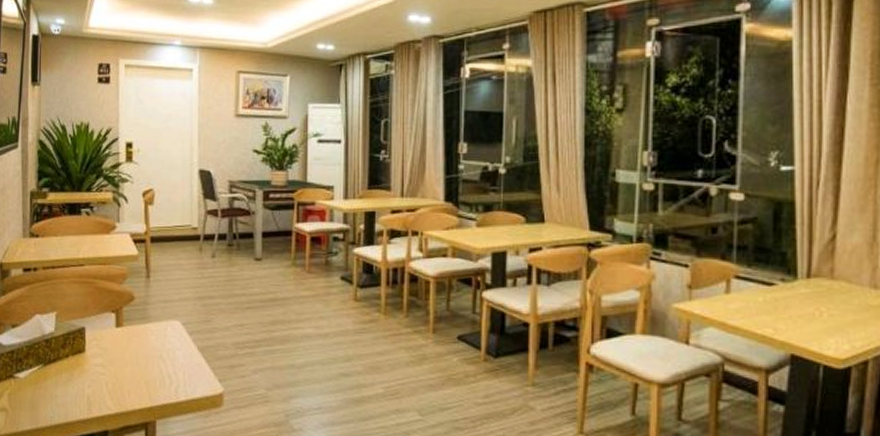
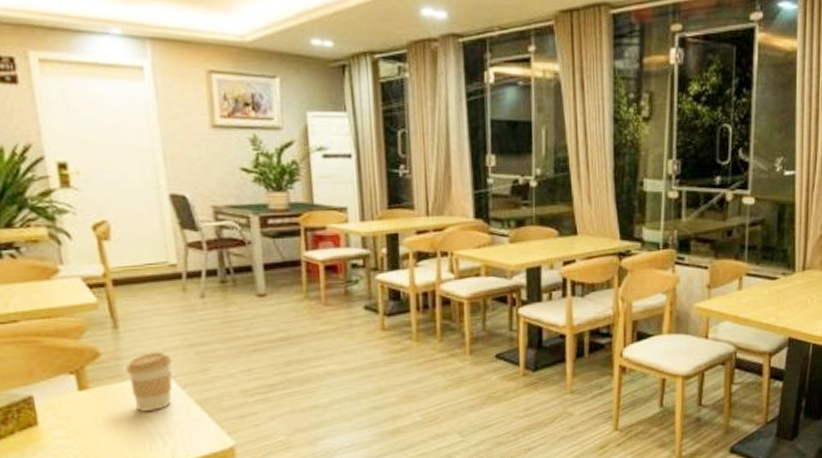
coffee cup: none [151,301,184,352] -> present [126,352,173,412]

